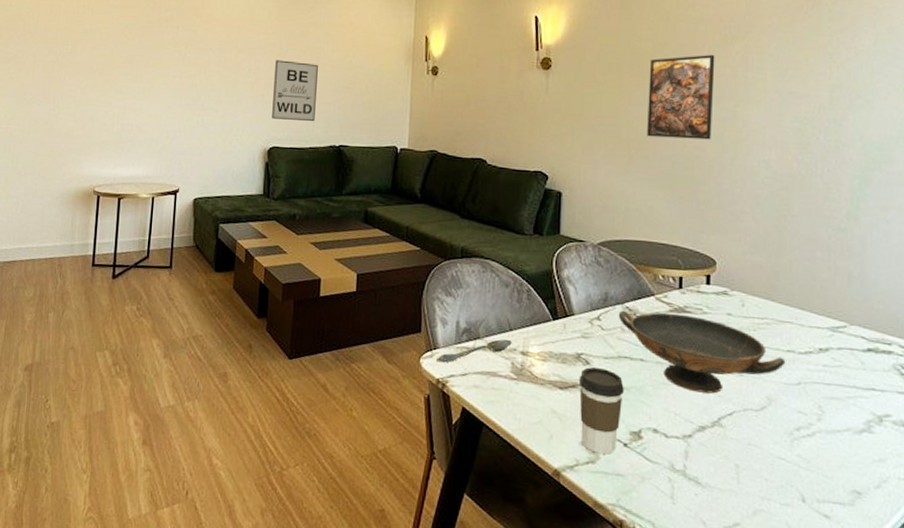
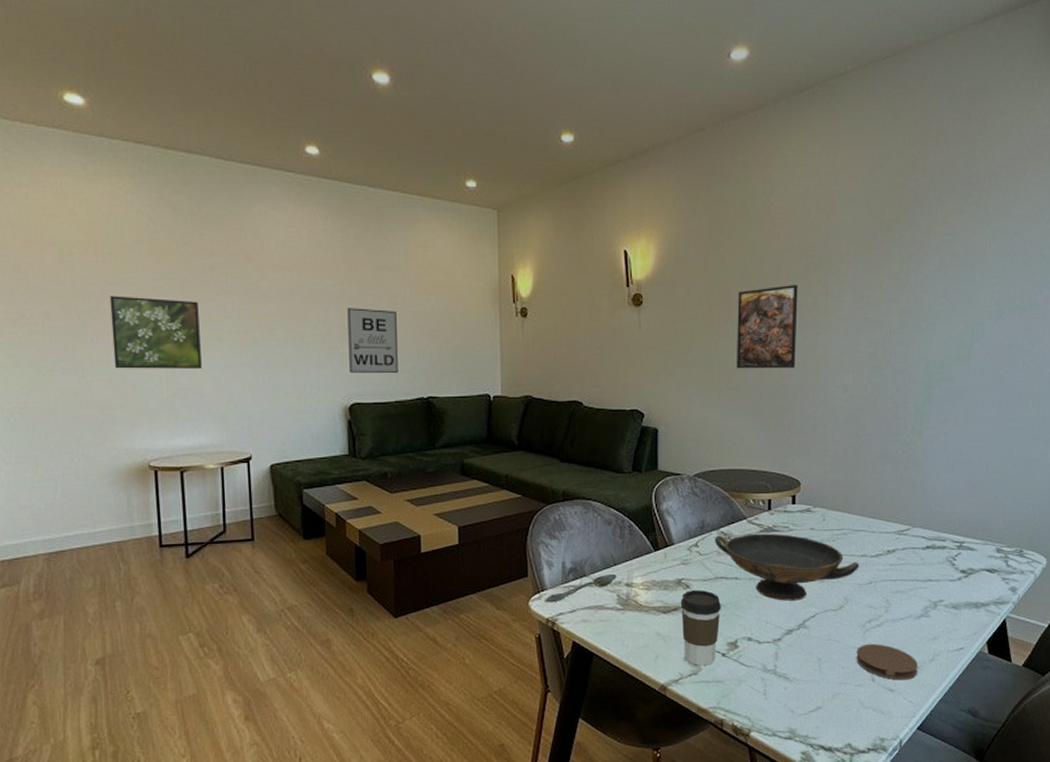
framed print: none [79,42,152,107] -> present [109,296,202,369]
coaster: none [782,455,860,507] -> present [856,643,918,680]

